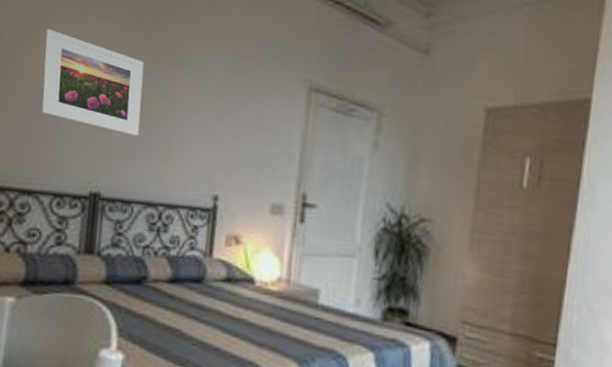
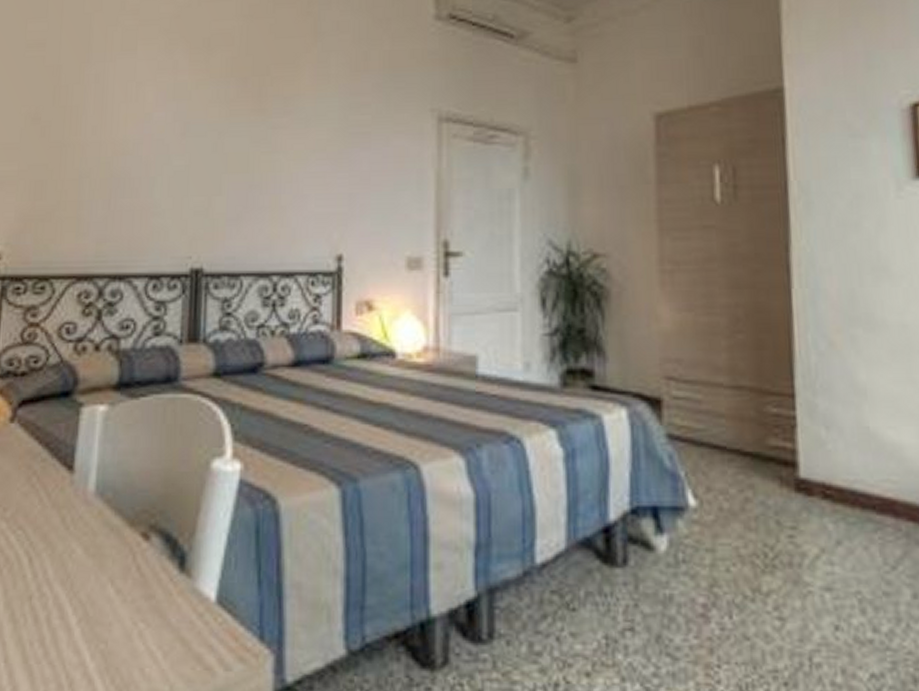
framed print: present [42,29,144,137] -> none [132,92,245,198]

